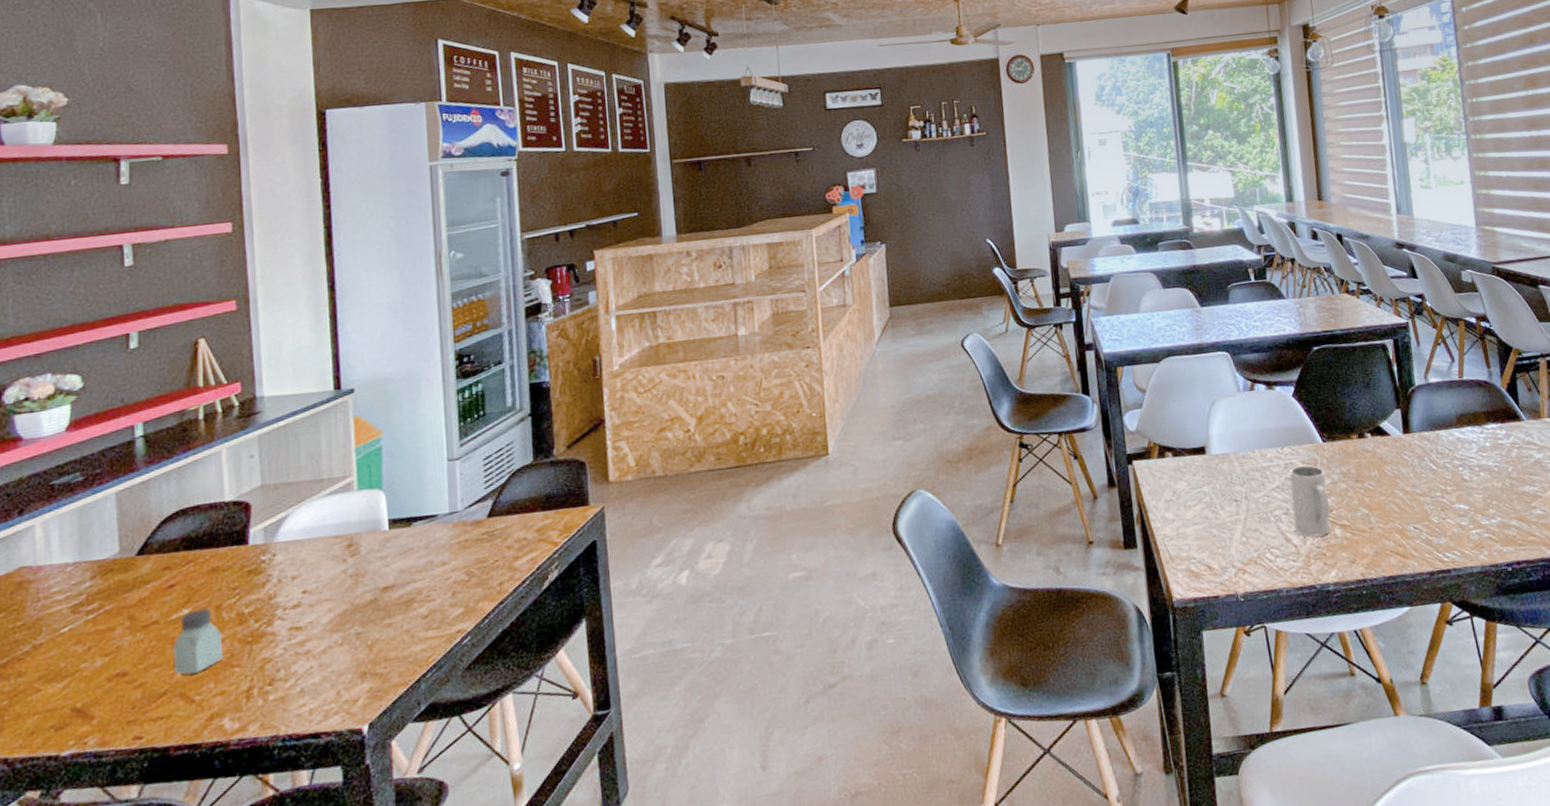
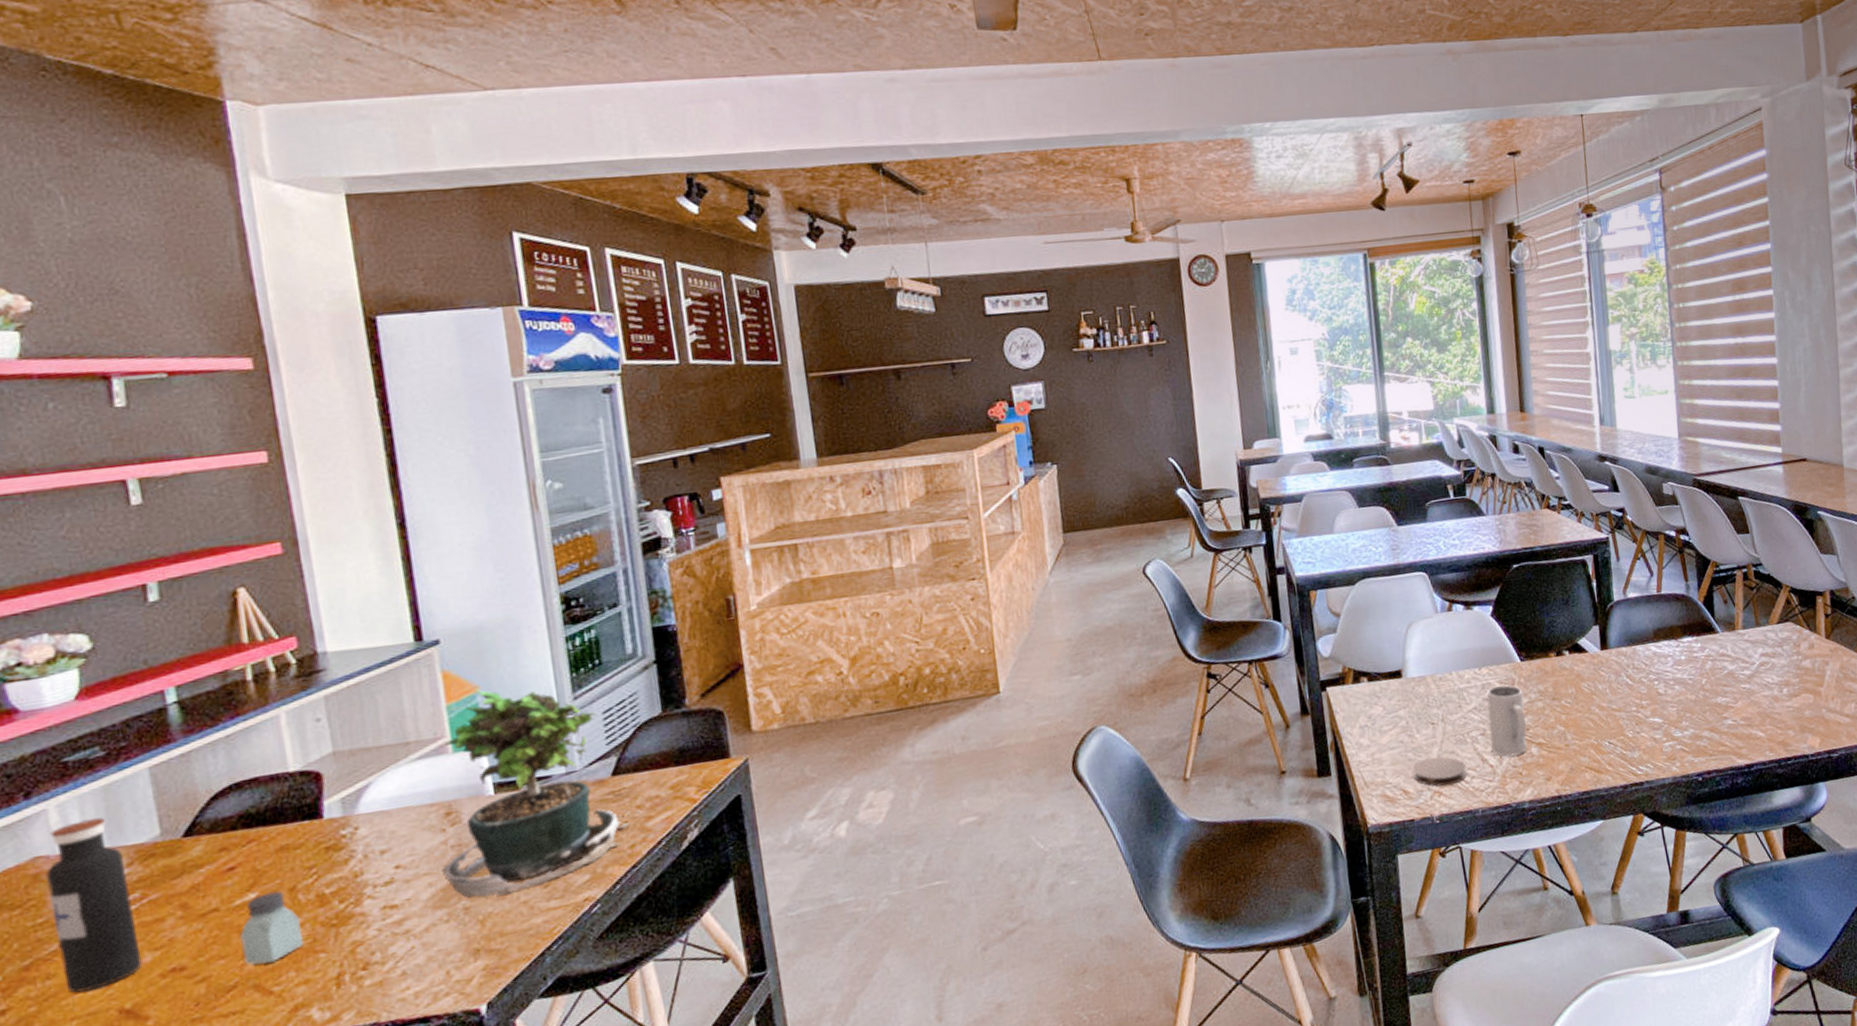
water bottle: none [26,535,94,691] -> present [45,817,143,993]
potted plant: none [341,435,511,624] -> present [442,690,642,898]
coaster: none [1216,534,1271,564] -> present [1412,756,1467,787]

